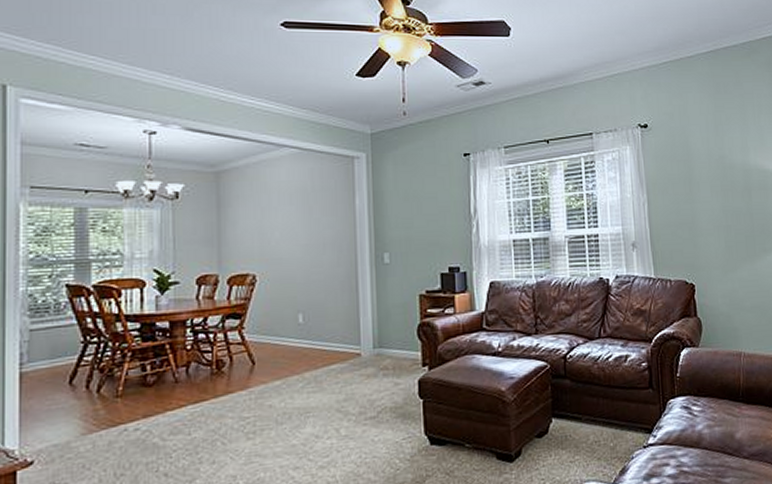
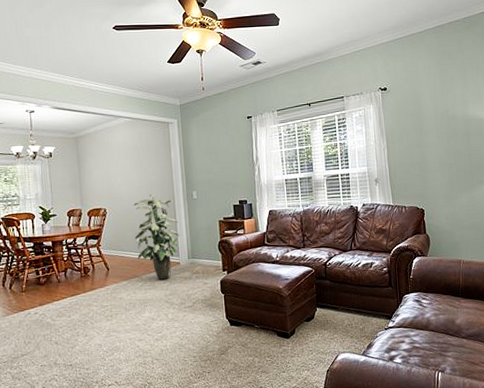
indoor plant: none [296,255,362,379] -> present [133,194,179,280]

